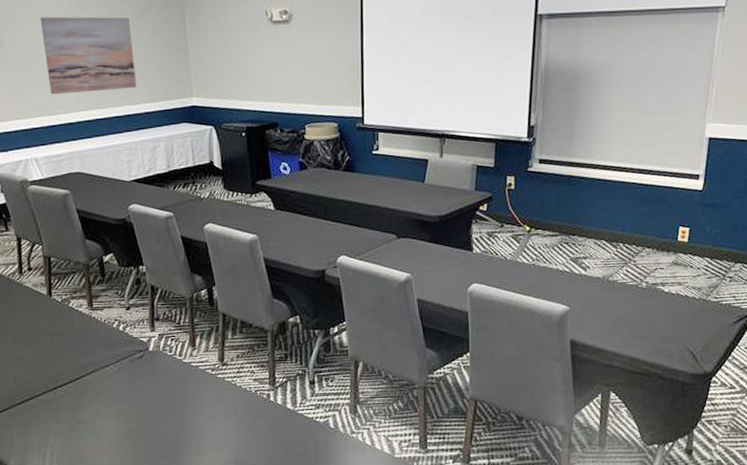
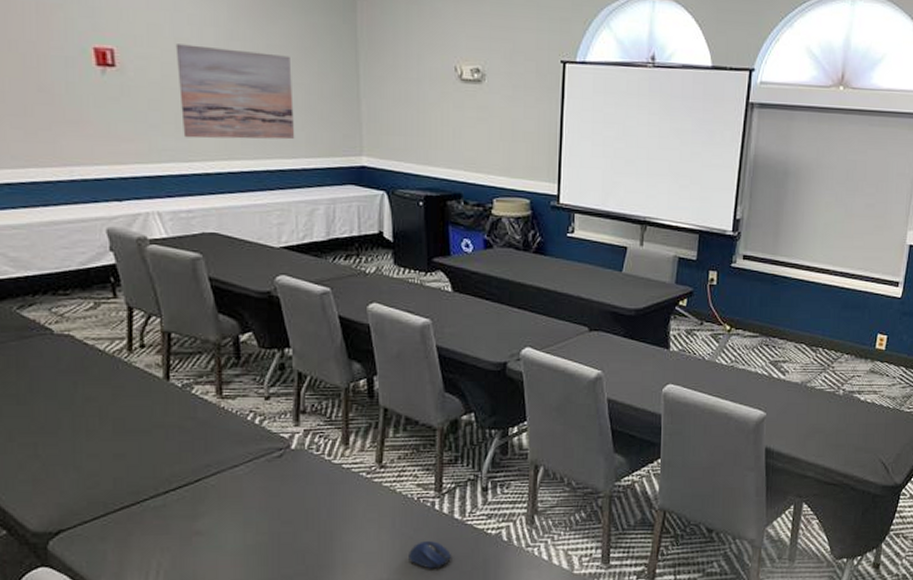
computer mouse: none [250,427,286,453] -> present [409,540,451,569]

